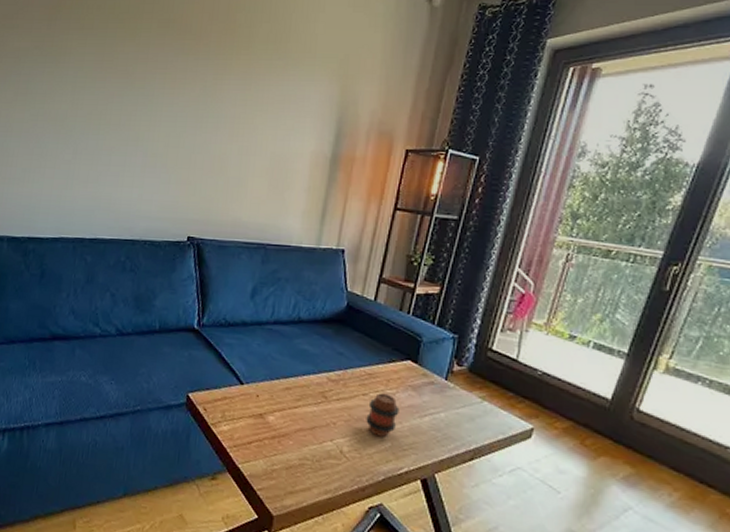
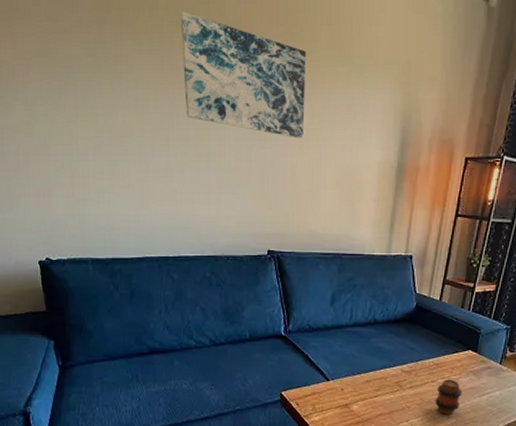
wall art: none [120,10,243,127] -> present [180,11,306,139]

